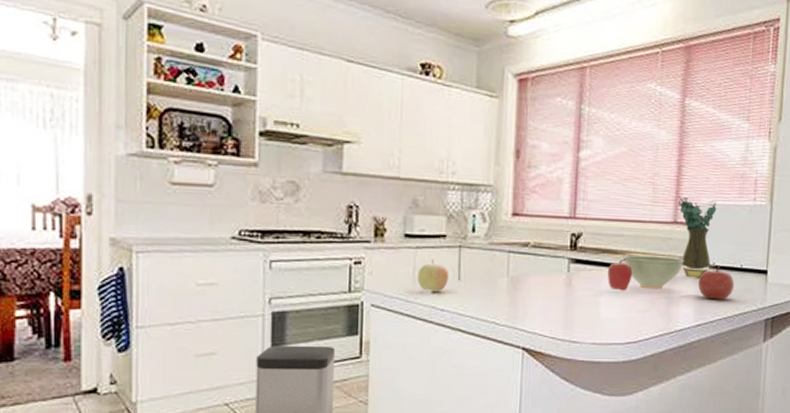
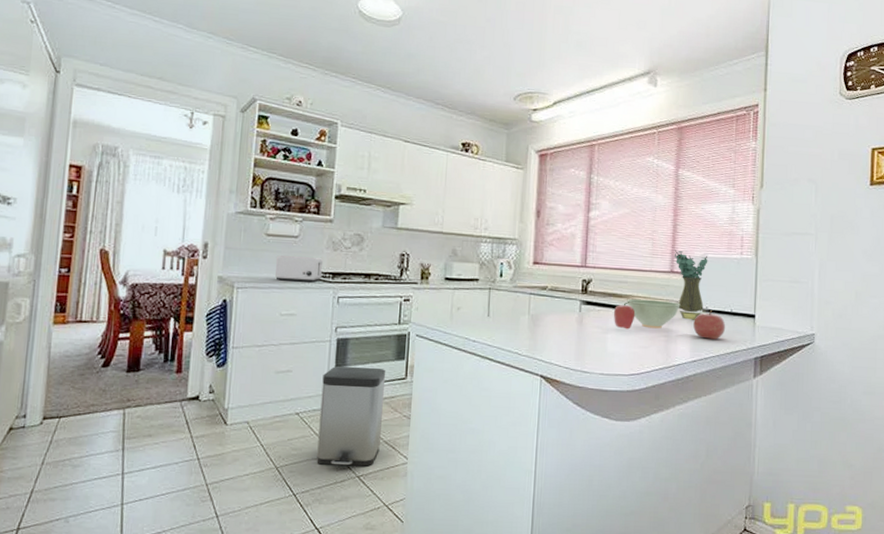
toaster: none [187,208,247,243] -> present [275,255,323,283]
fruit: present [417,259,450,291] -> none [454,298,481,326]

